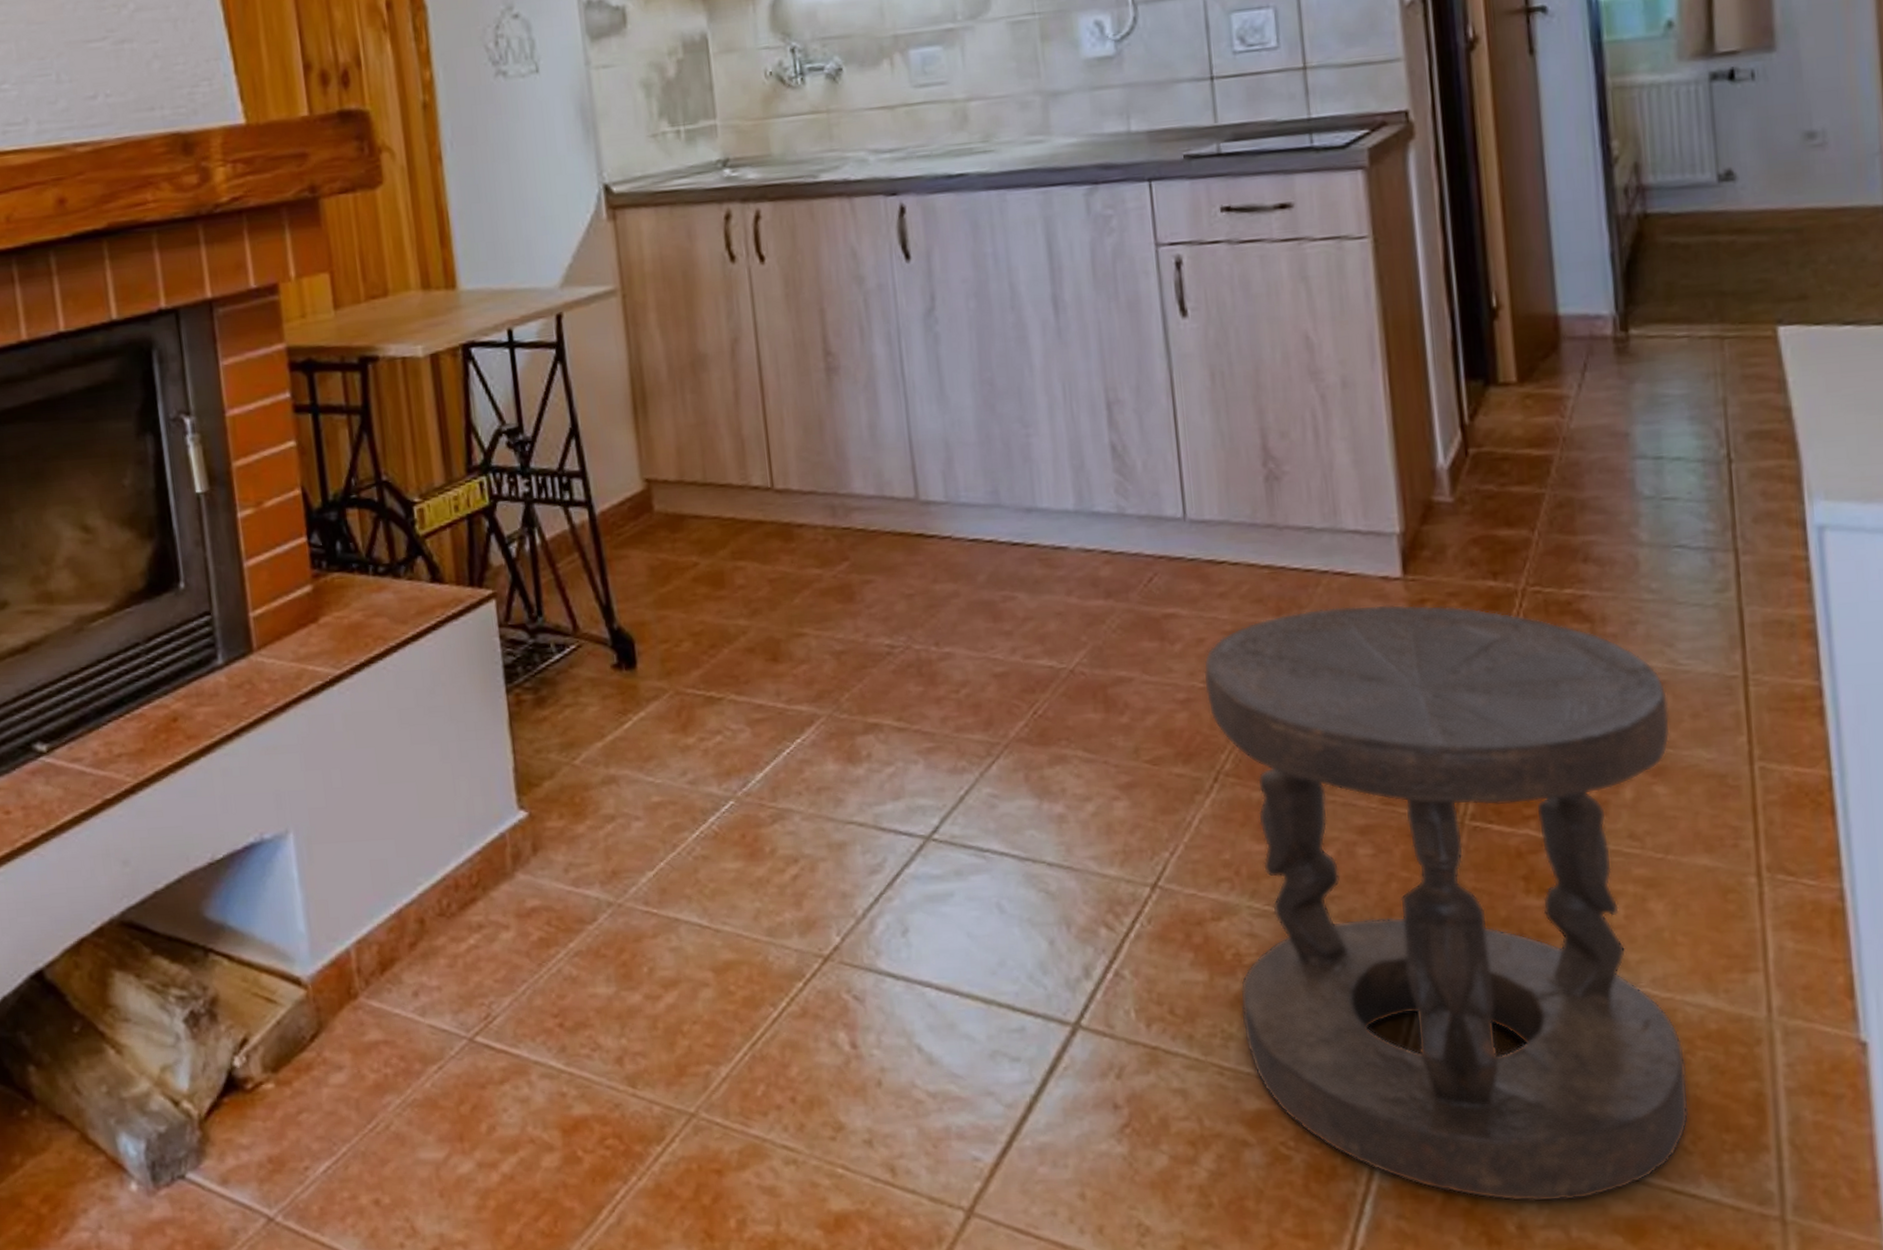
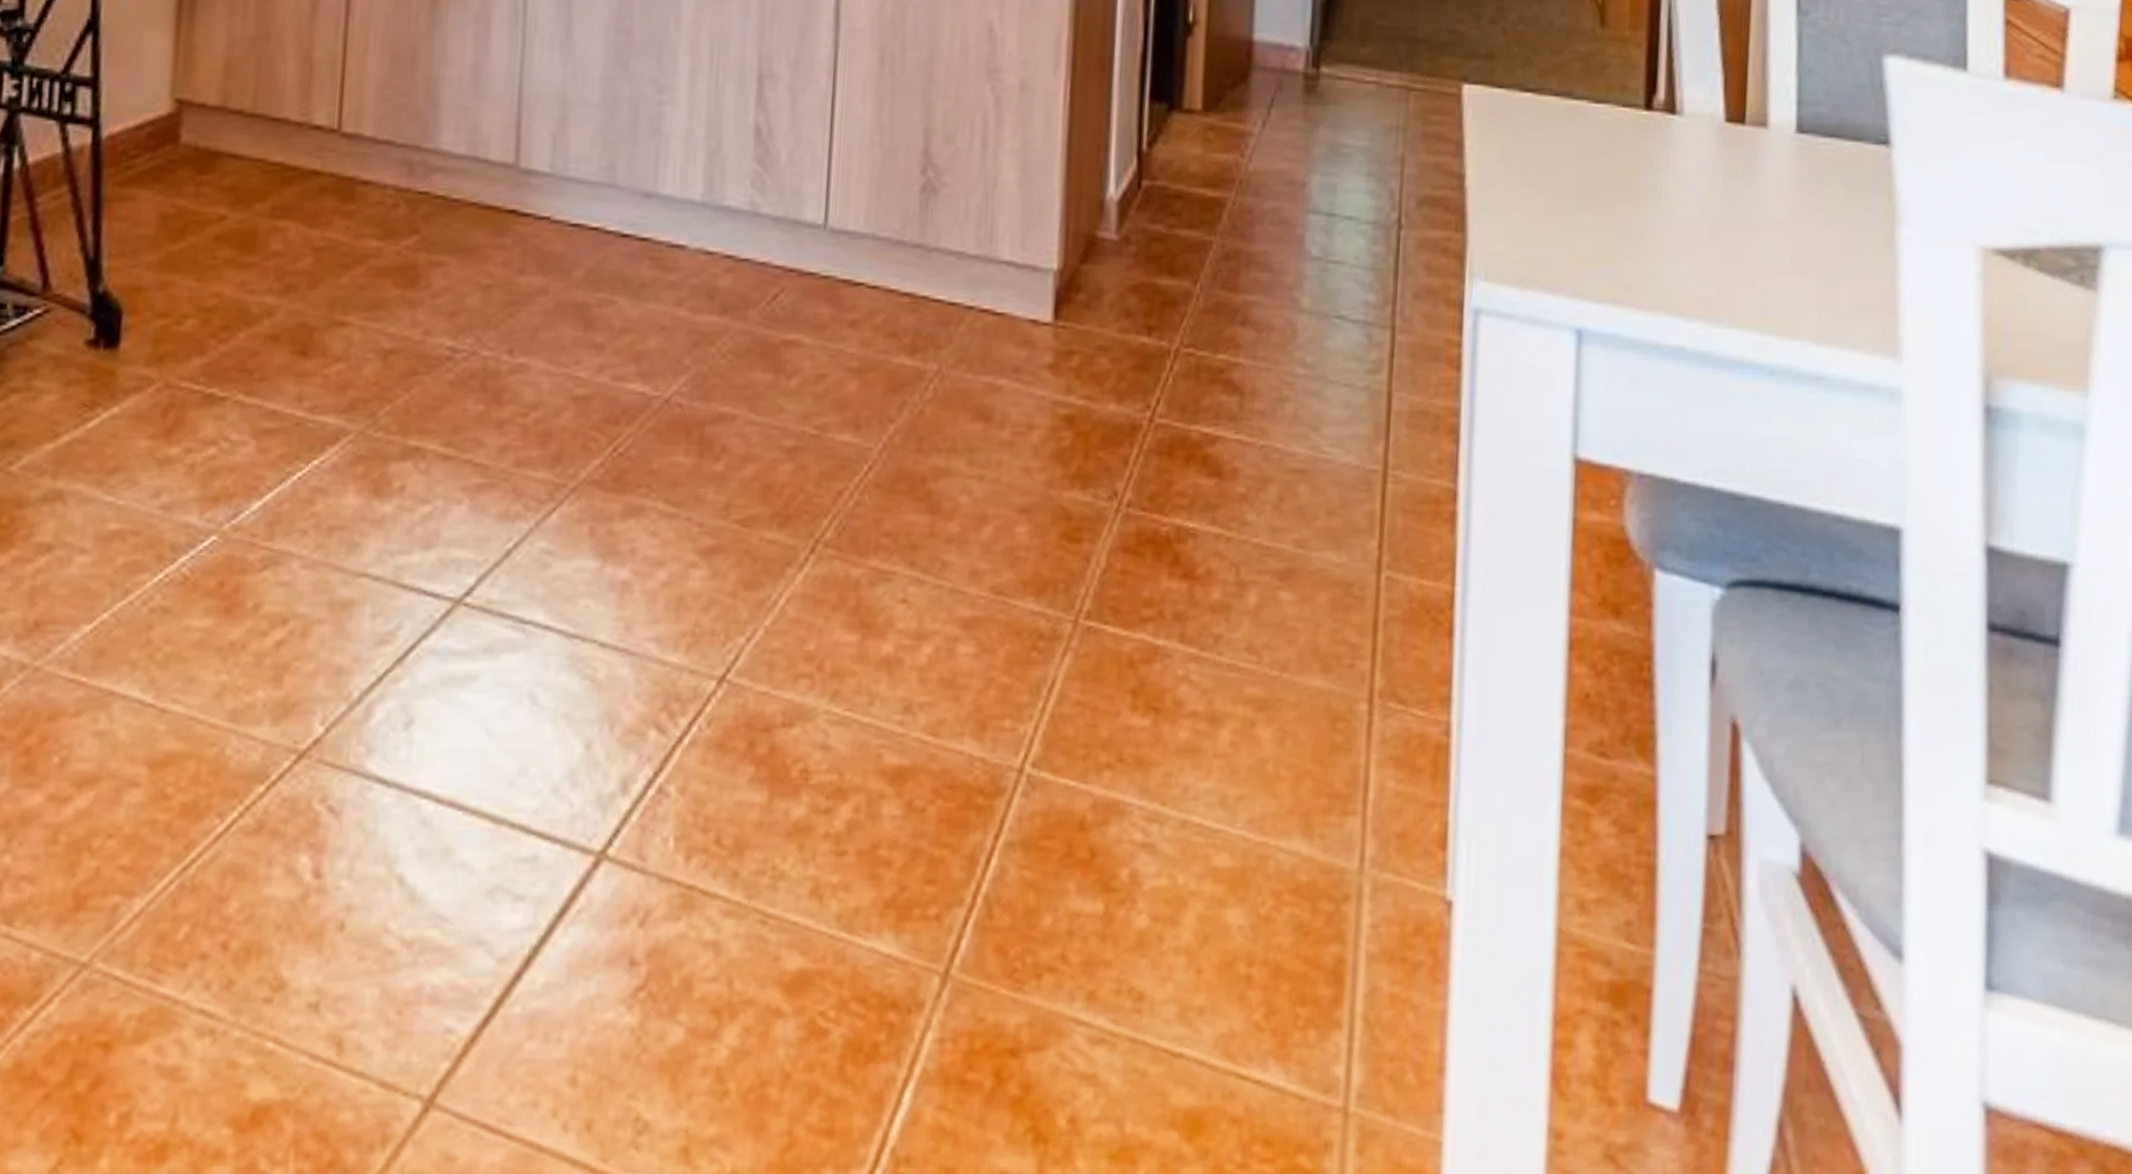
stool: present [1203,604,1689,1202] -> none [797,351,1307,1089]

